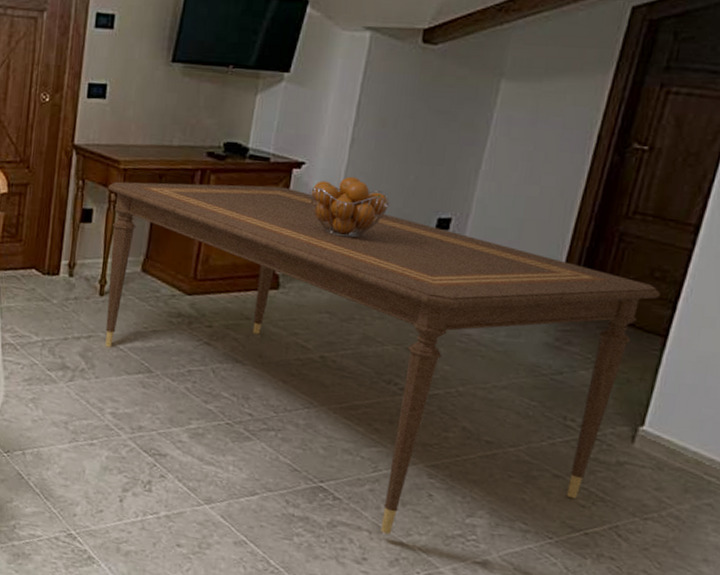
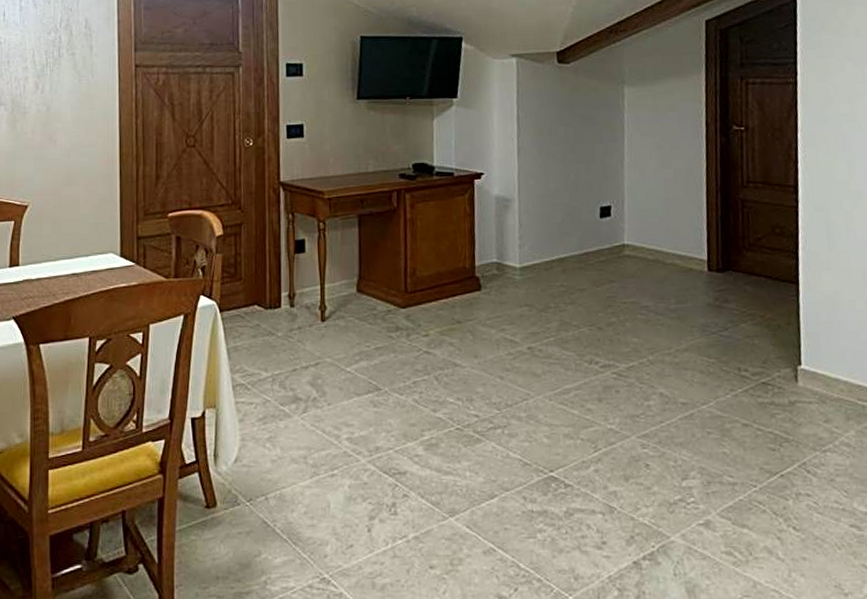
dining table: present [105,181,661,535] -> none [315,197,784,513]
fruit basket: present [309,176,390,238] -> none [492,180,559,235]

